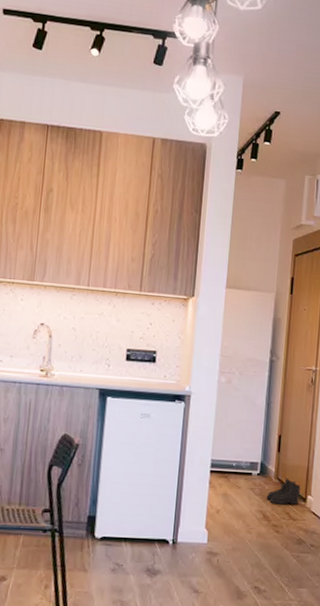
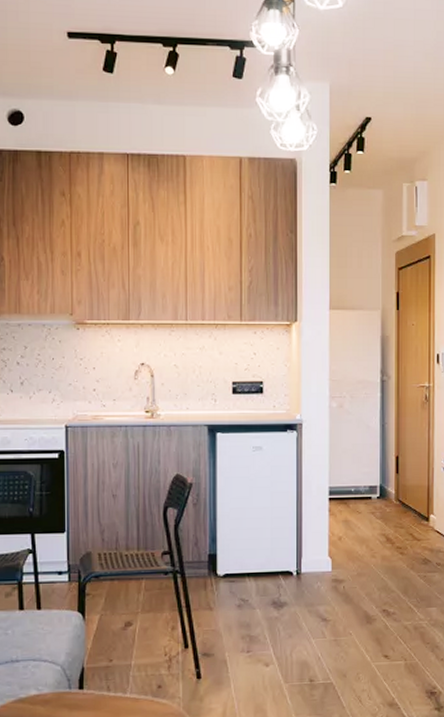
boots: present [266,477,301,505] -> none [388,498,423,526]

